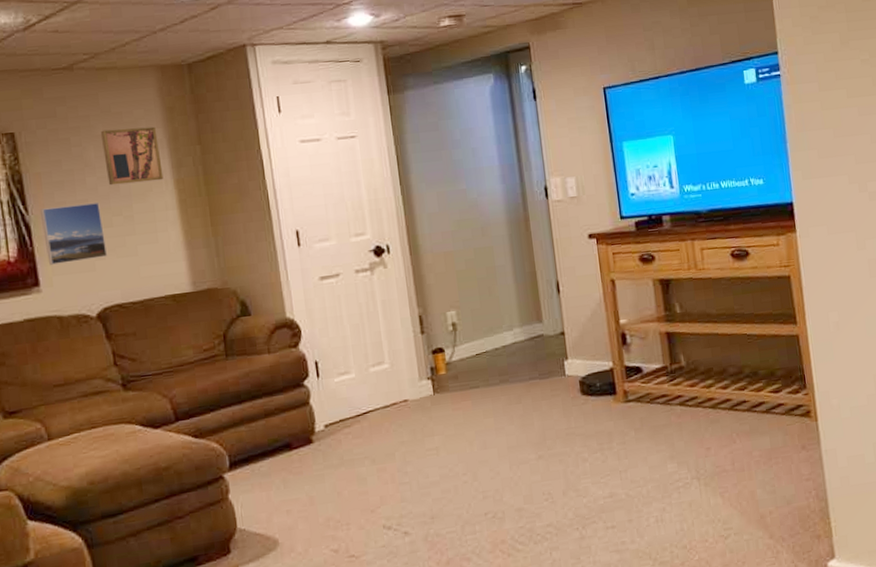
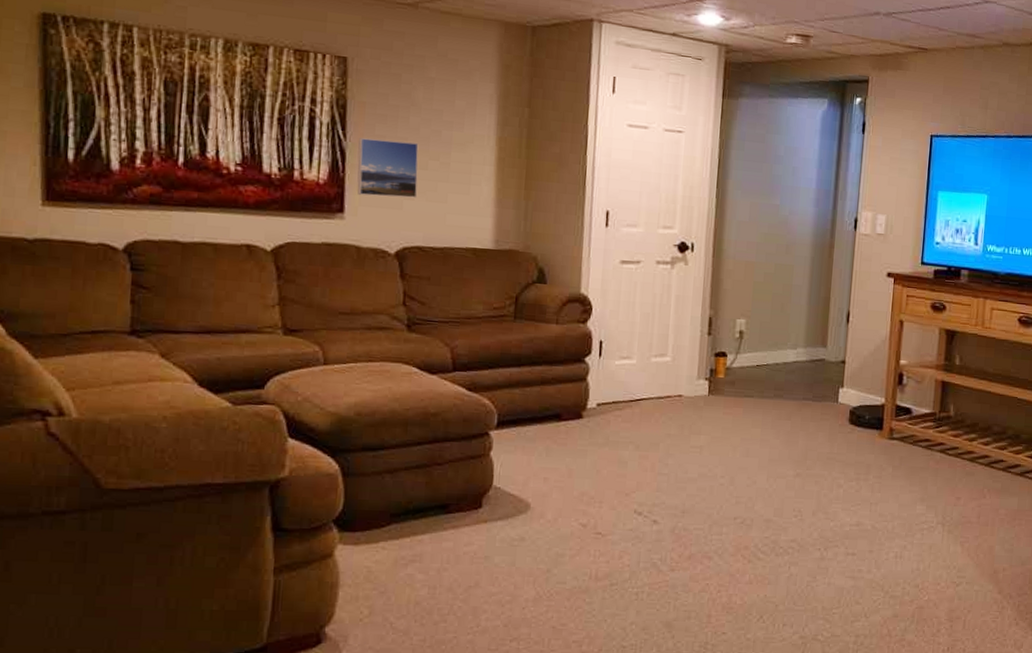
wall art: present [100,126,164,186] -> none [431,73,489,135]

